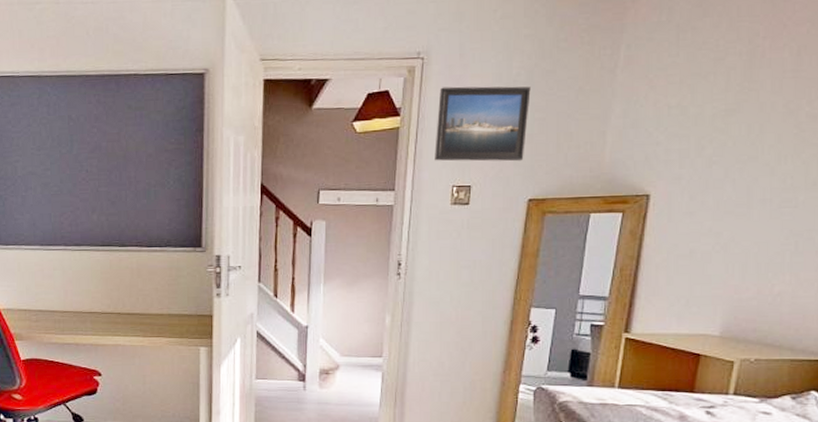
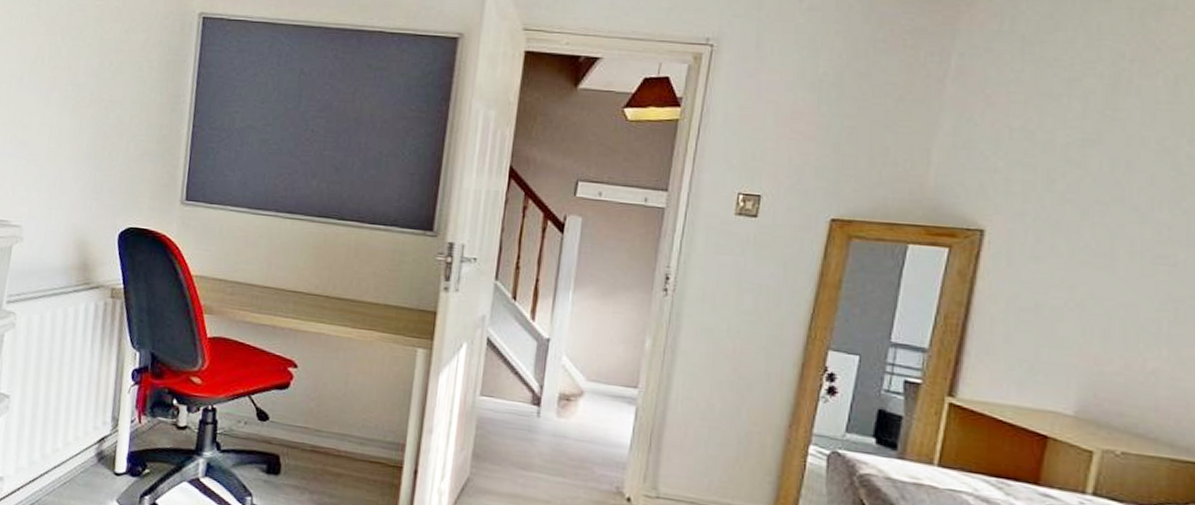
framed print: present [435,86,531,162] -> none [718,79,840,174]

